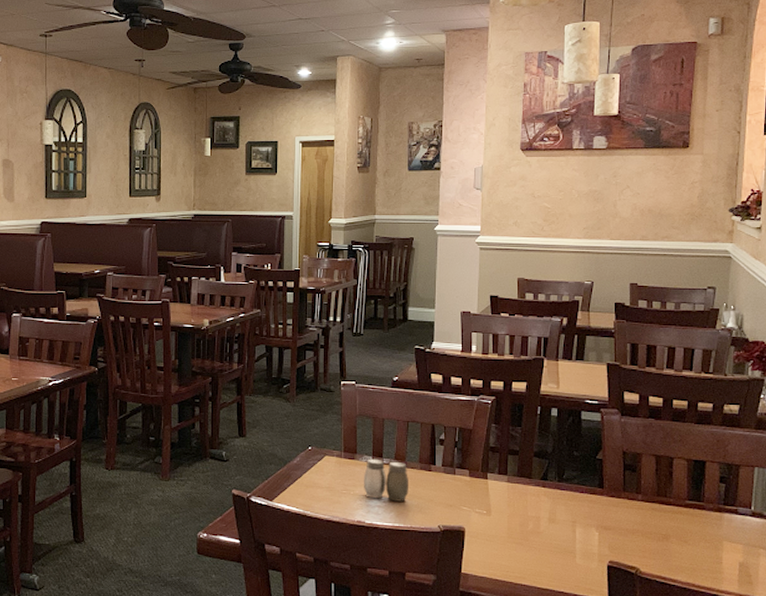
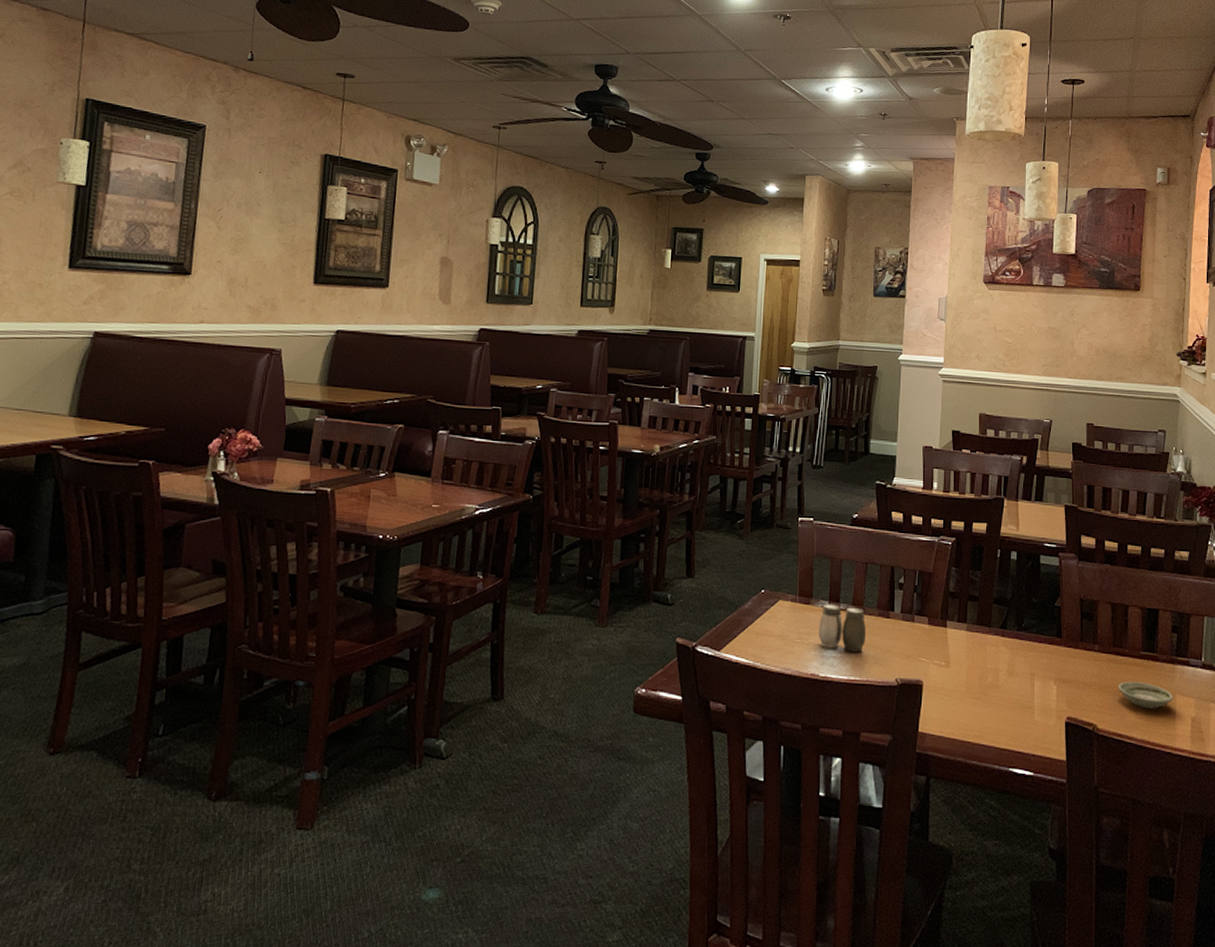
saucer: none [661,528,720,554] -> present [1117,681,1173,709]

